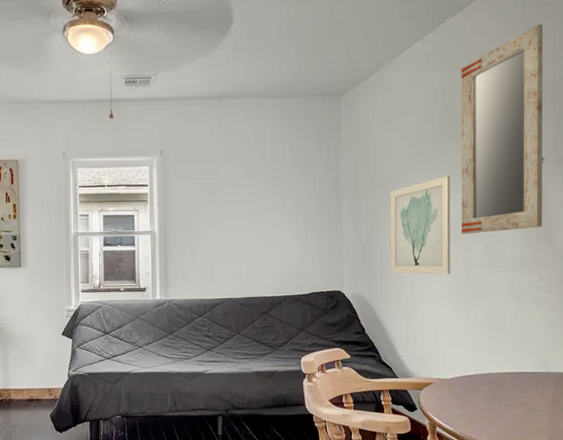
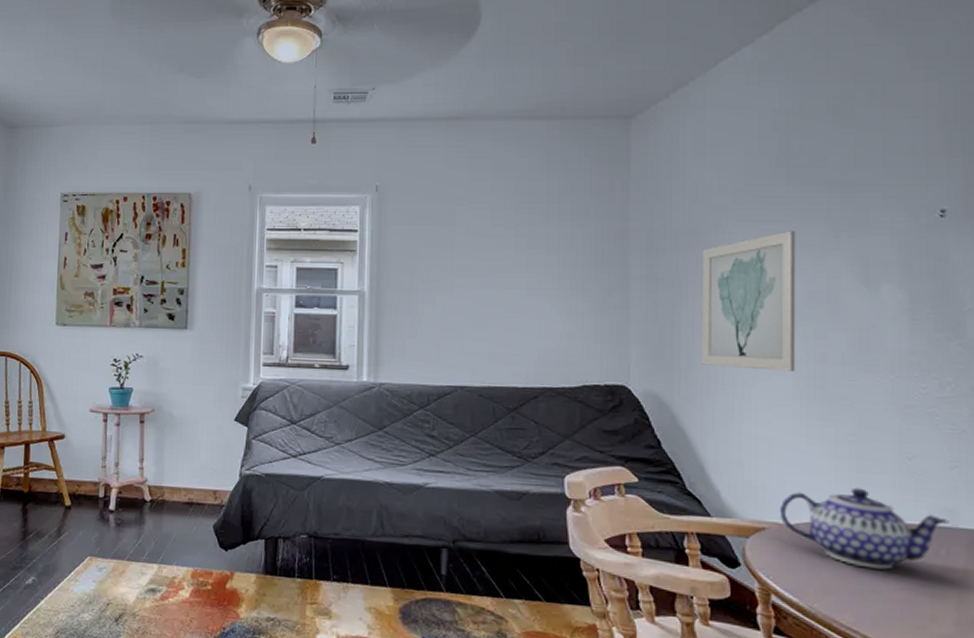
teapot: none [441,350,544,404] -> present [779,487,949,570]
home mirror: present [461,24,543,234] -> none [811,20,945,315]

